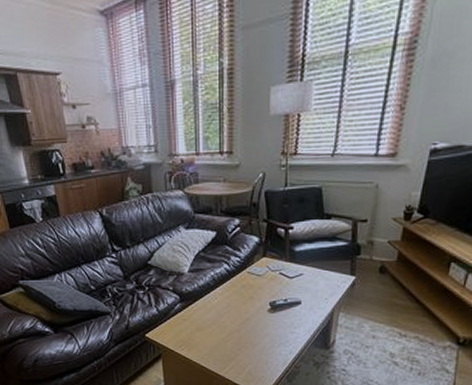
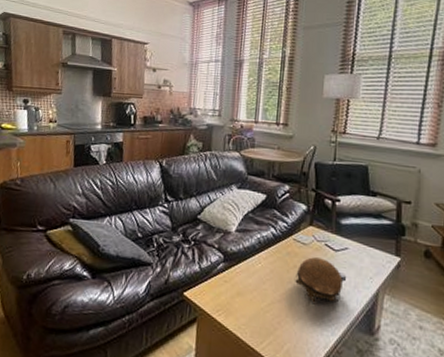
decorative bowl: none [251,287,298,329] -> present [294,257,343,305]

